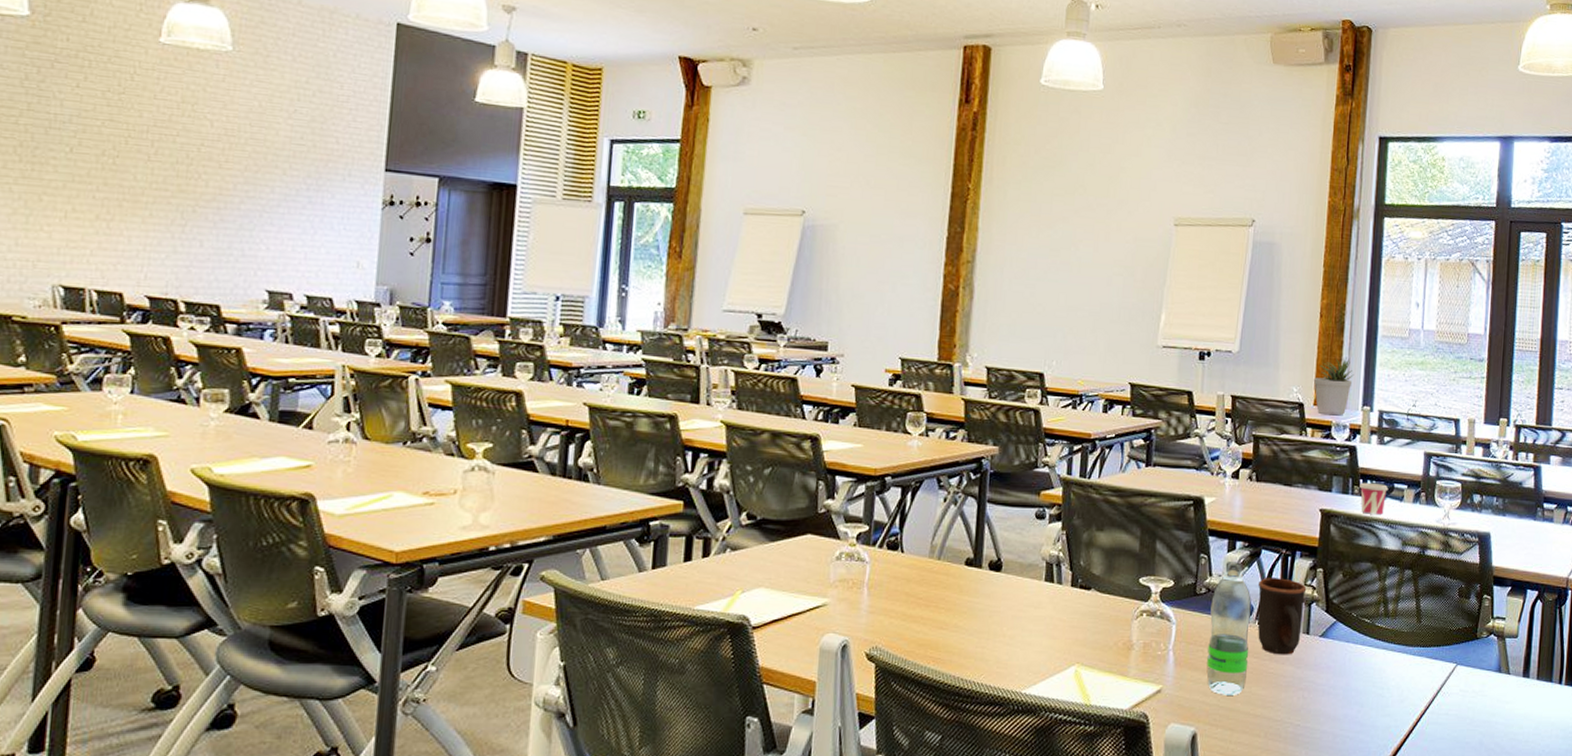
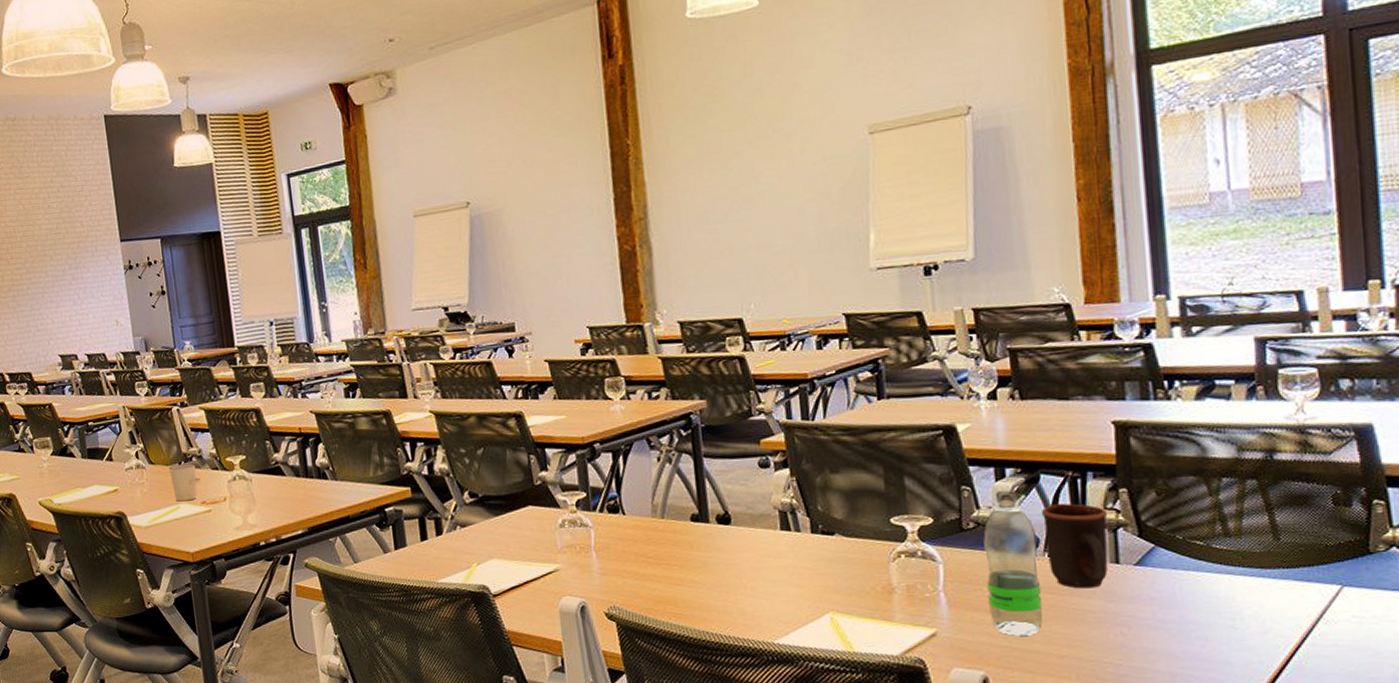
cup: none [388,444,428,489] -> present [169,463,201,502]
potted plant: present [1313,357,1354,416] -> none [1079,241,1137,313]
cup: present [1359,482,1389,515] -> none [1164,382,1208,420]

